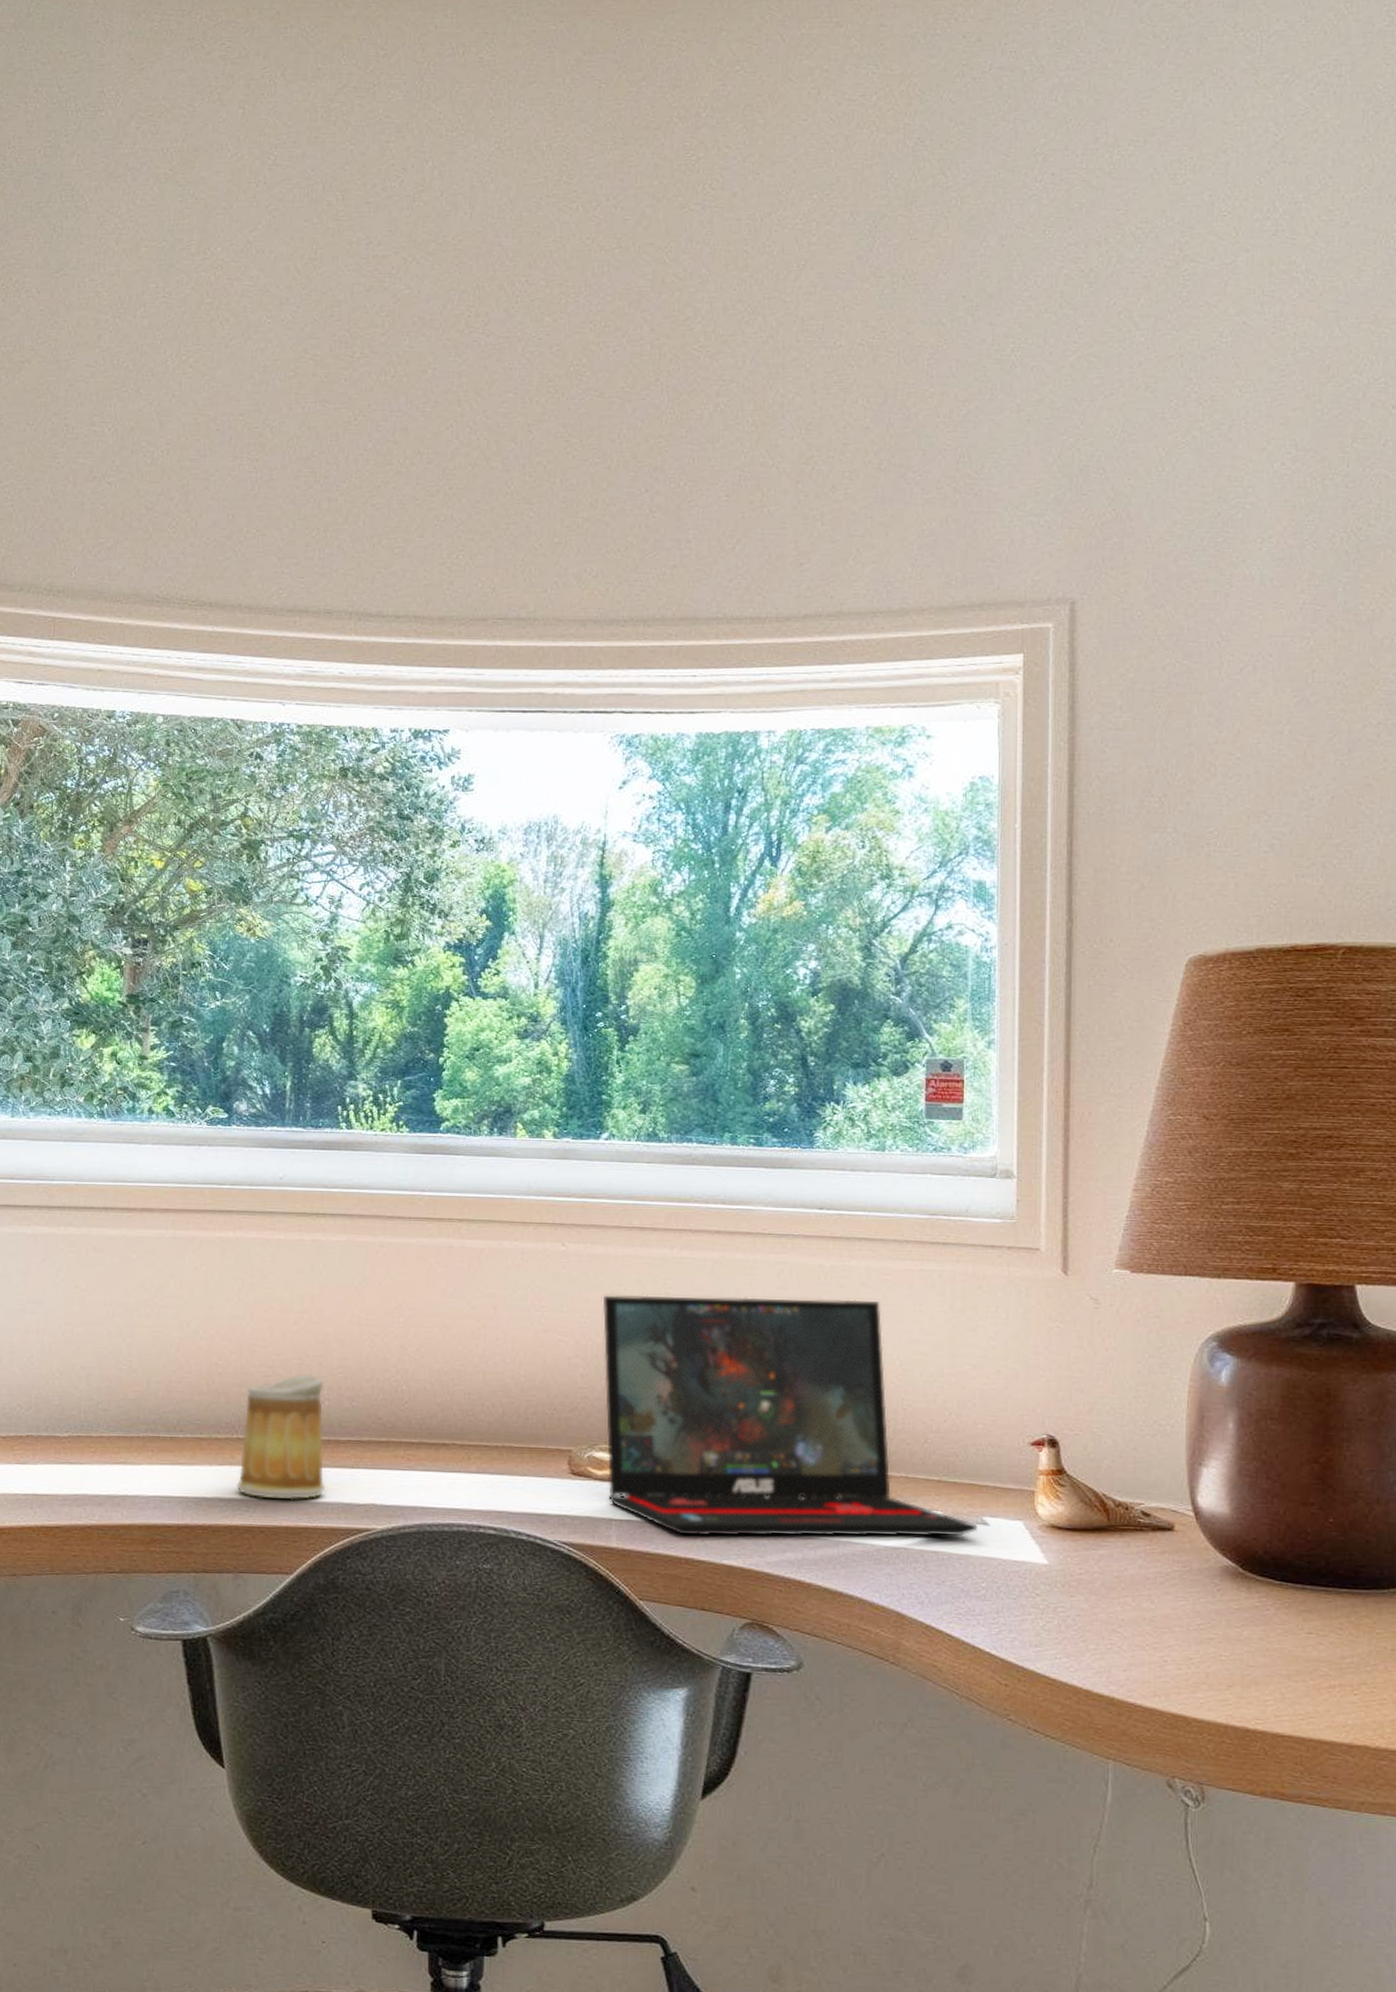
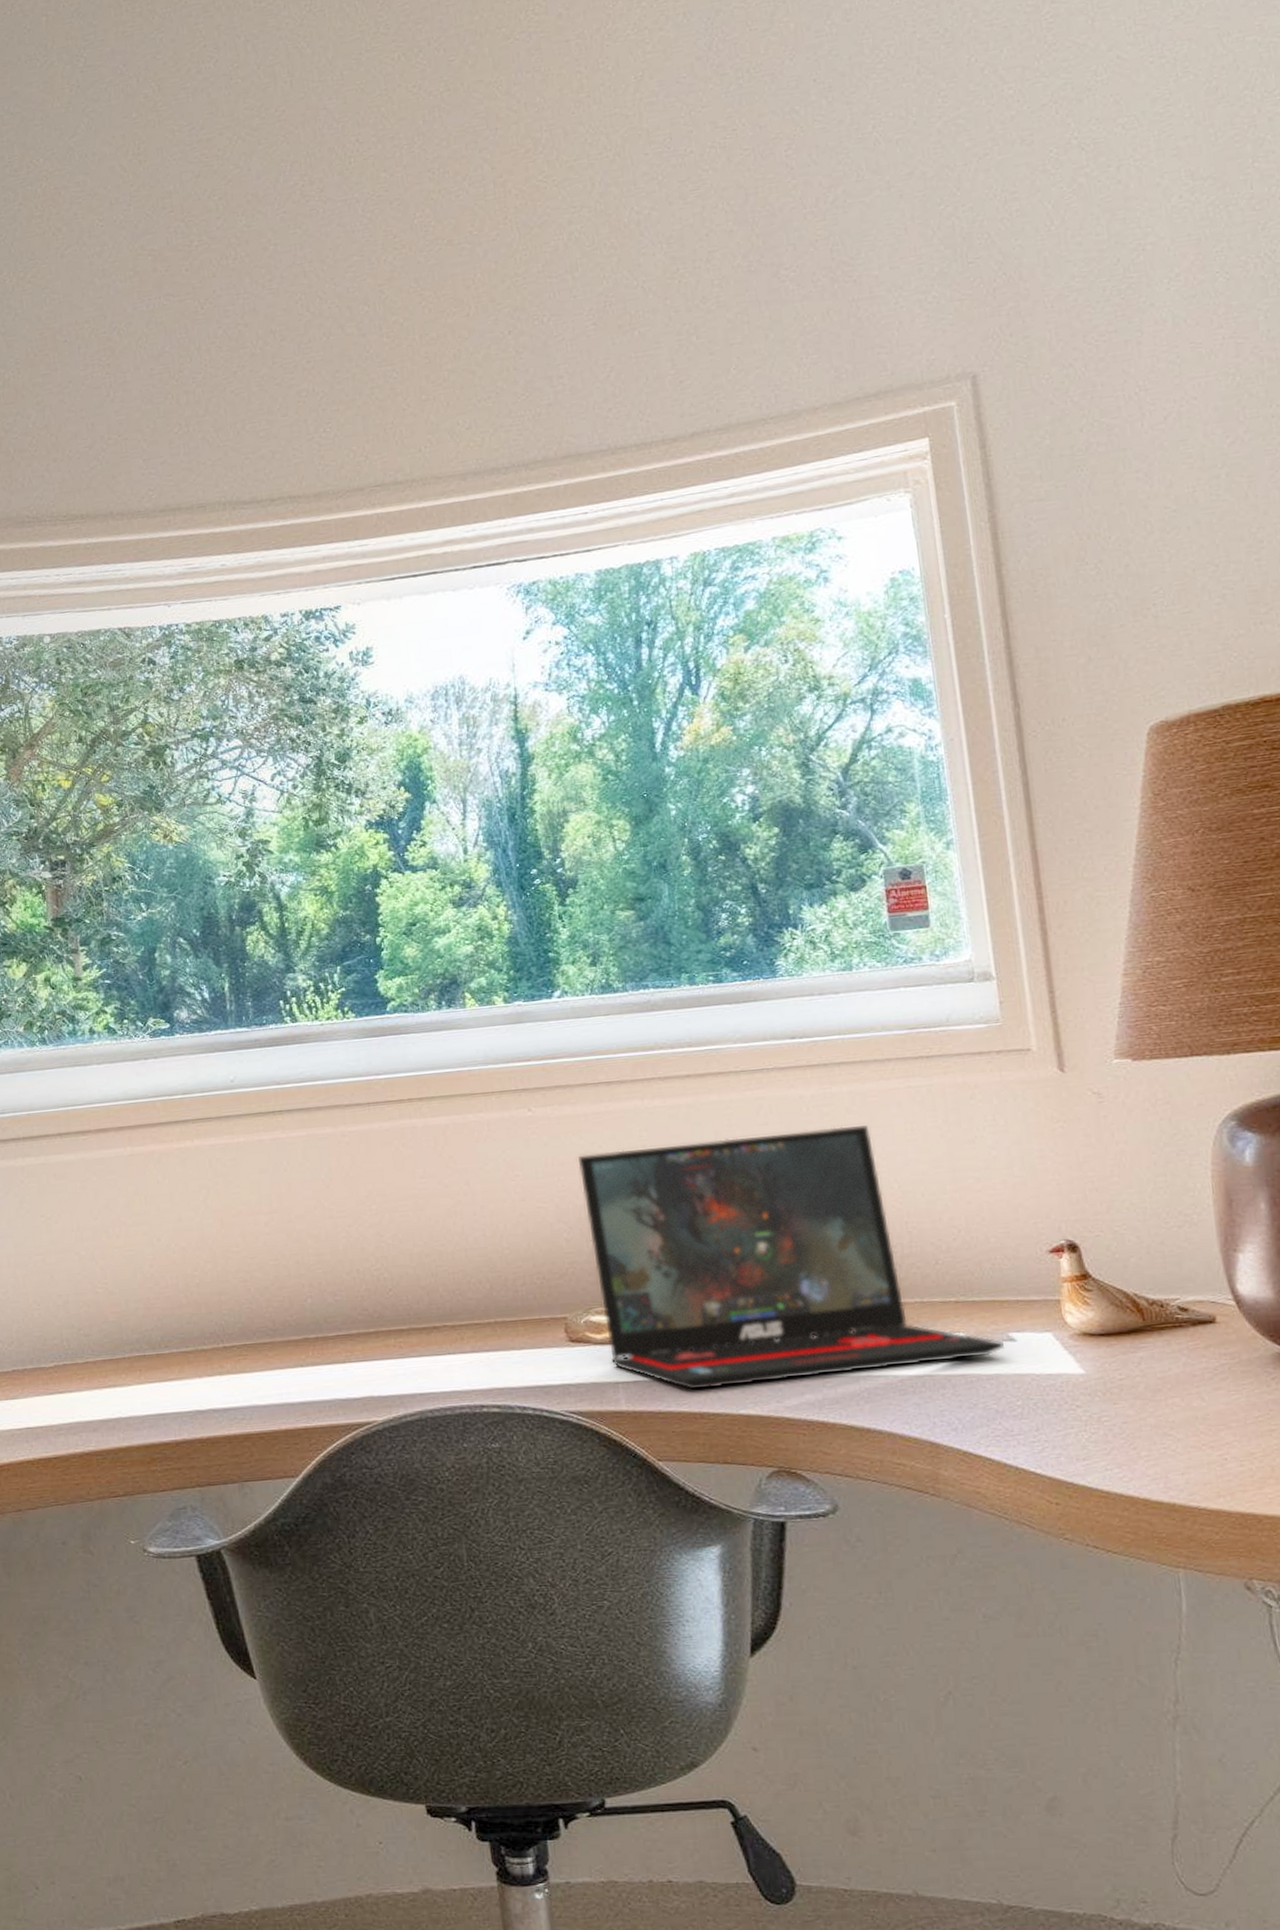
mug: present [236,1373,327,1500] -> none [226,1273,321,1405]

